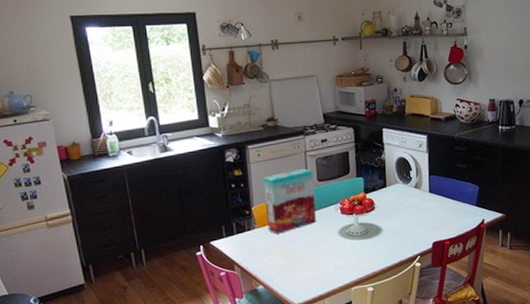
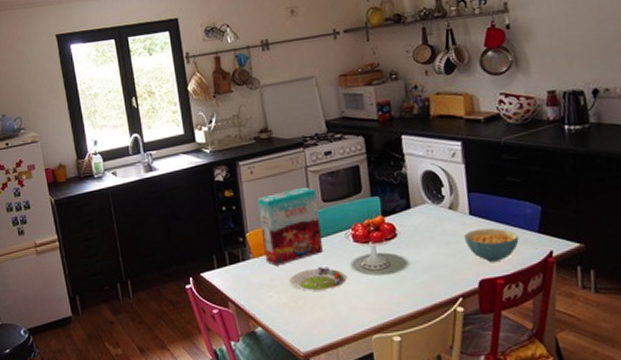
salad plate: none [287,233,334,255] -> present [289,266,347,292]
cereal bowl: none [424,202,462,228] -> present [463,228,519,262]

